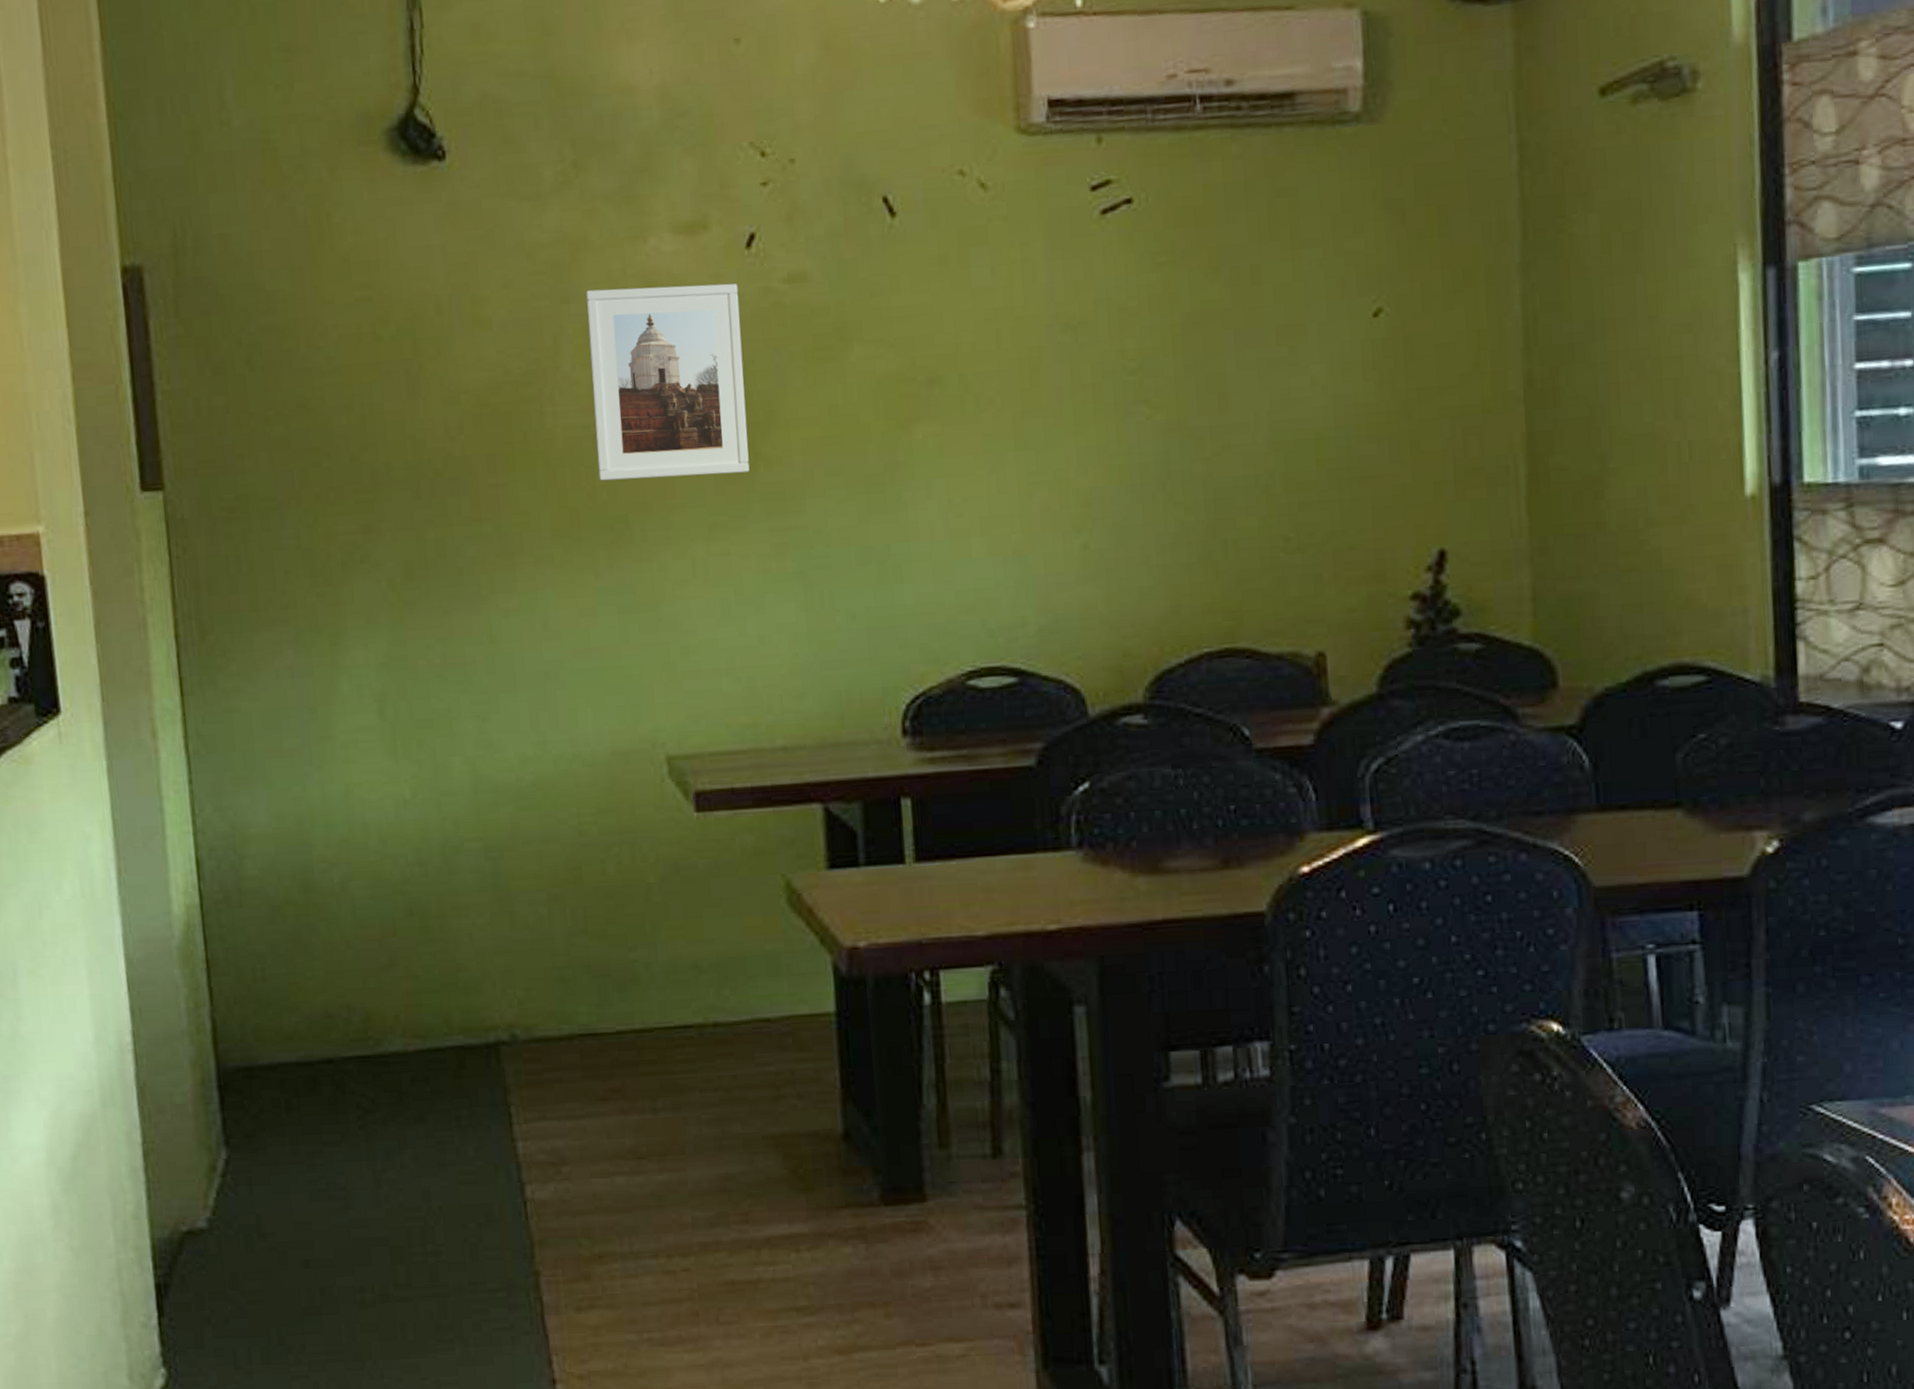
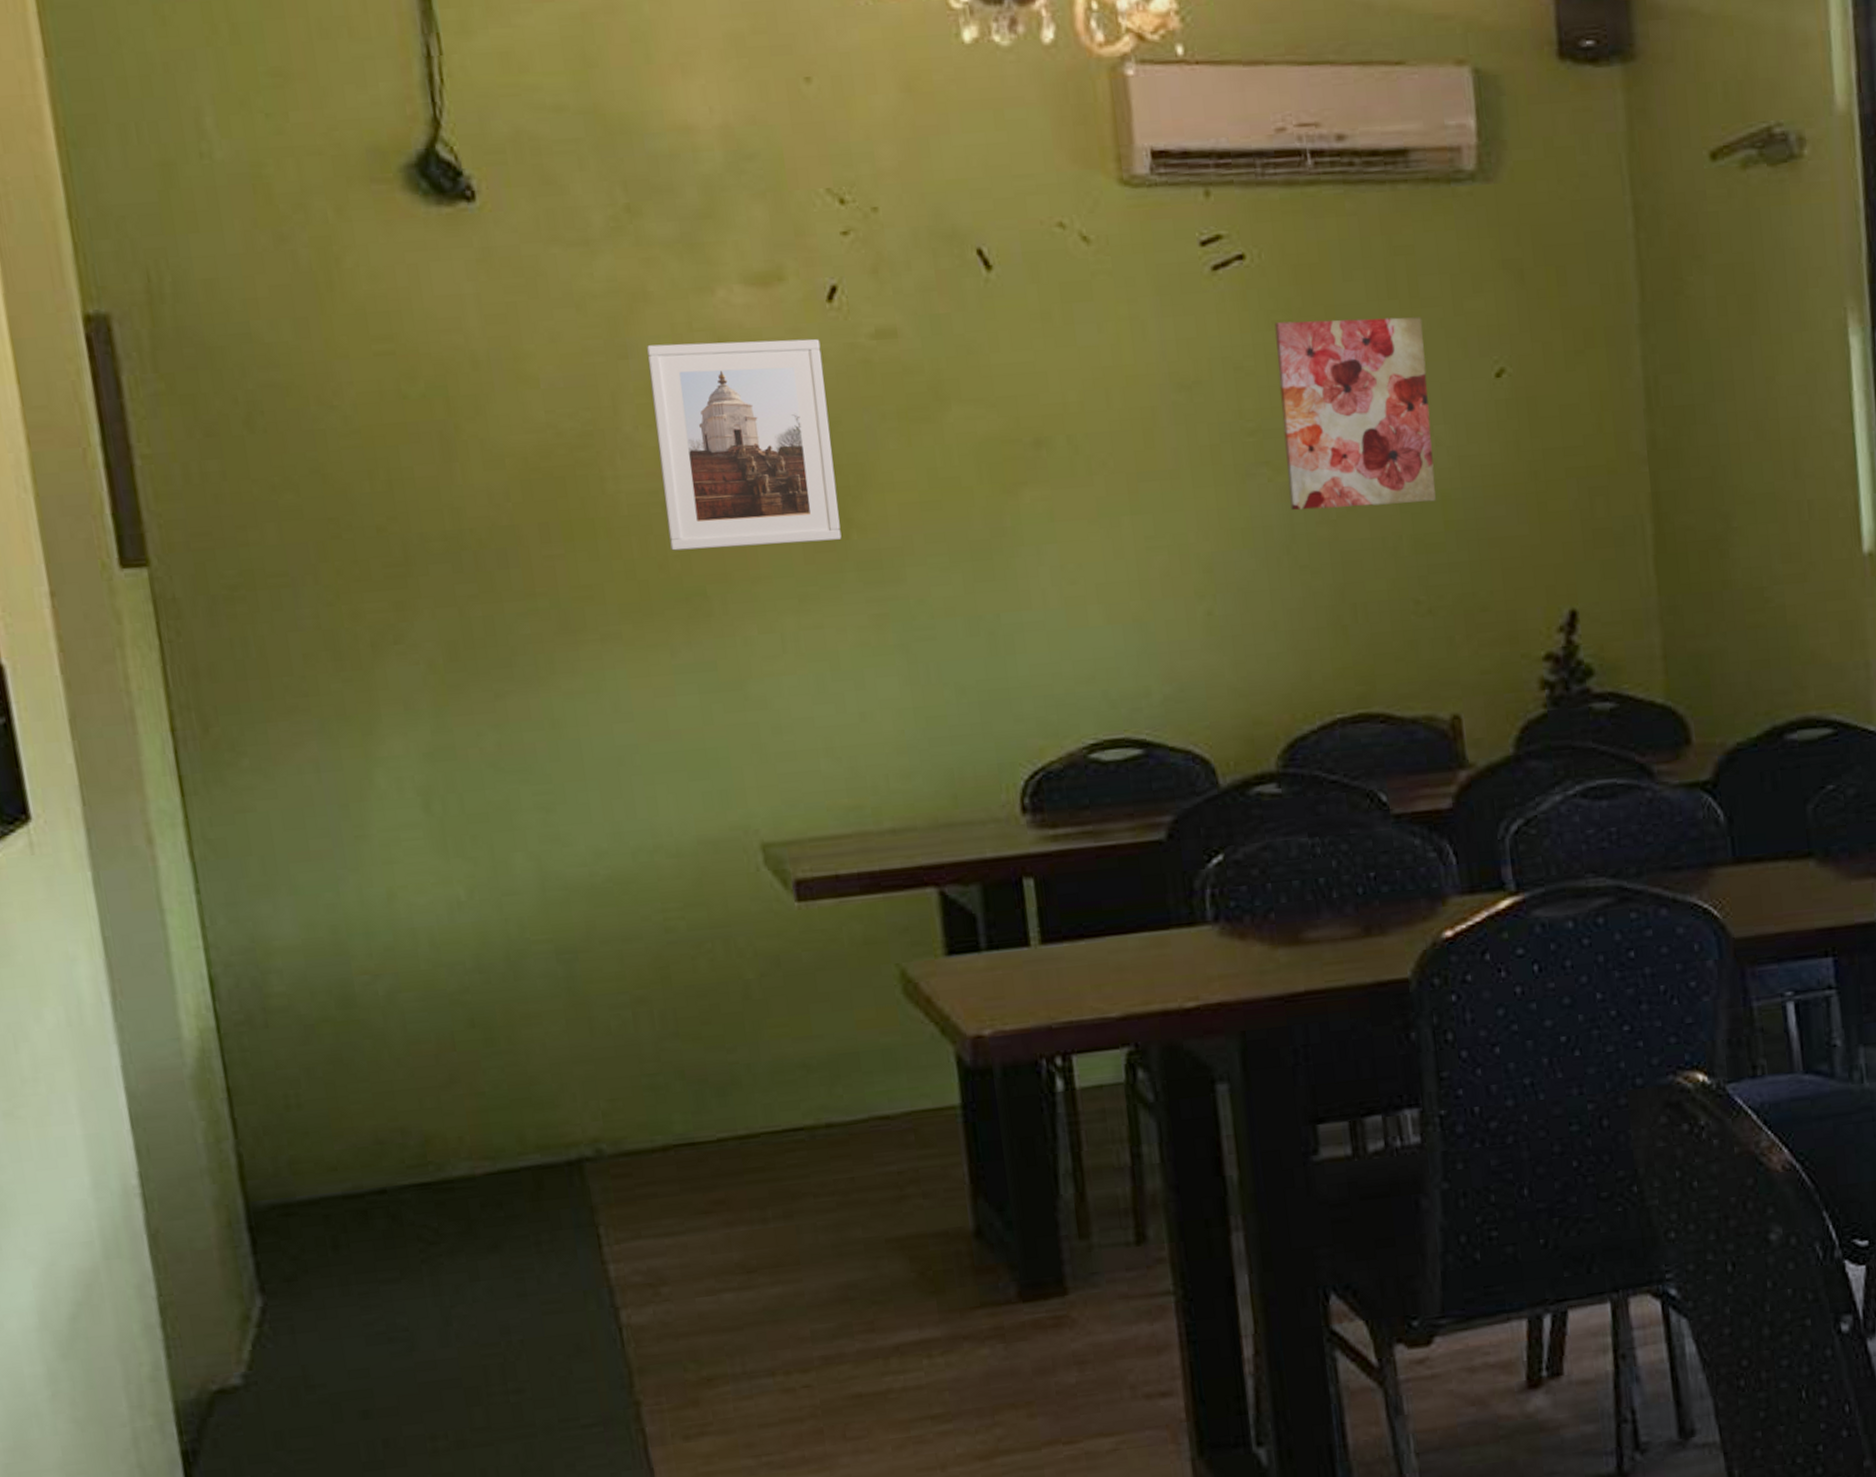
wall art: none [1158,257,1310,448] -> present [1274,317,1436,511]

